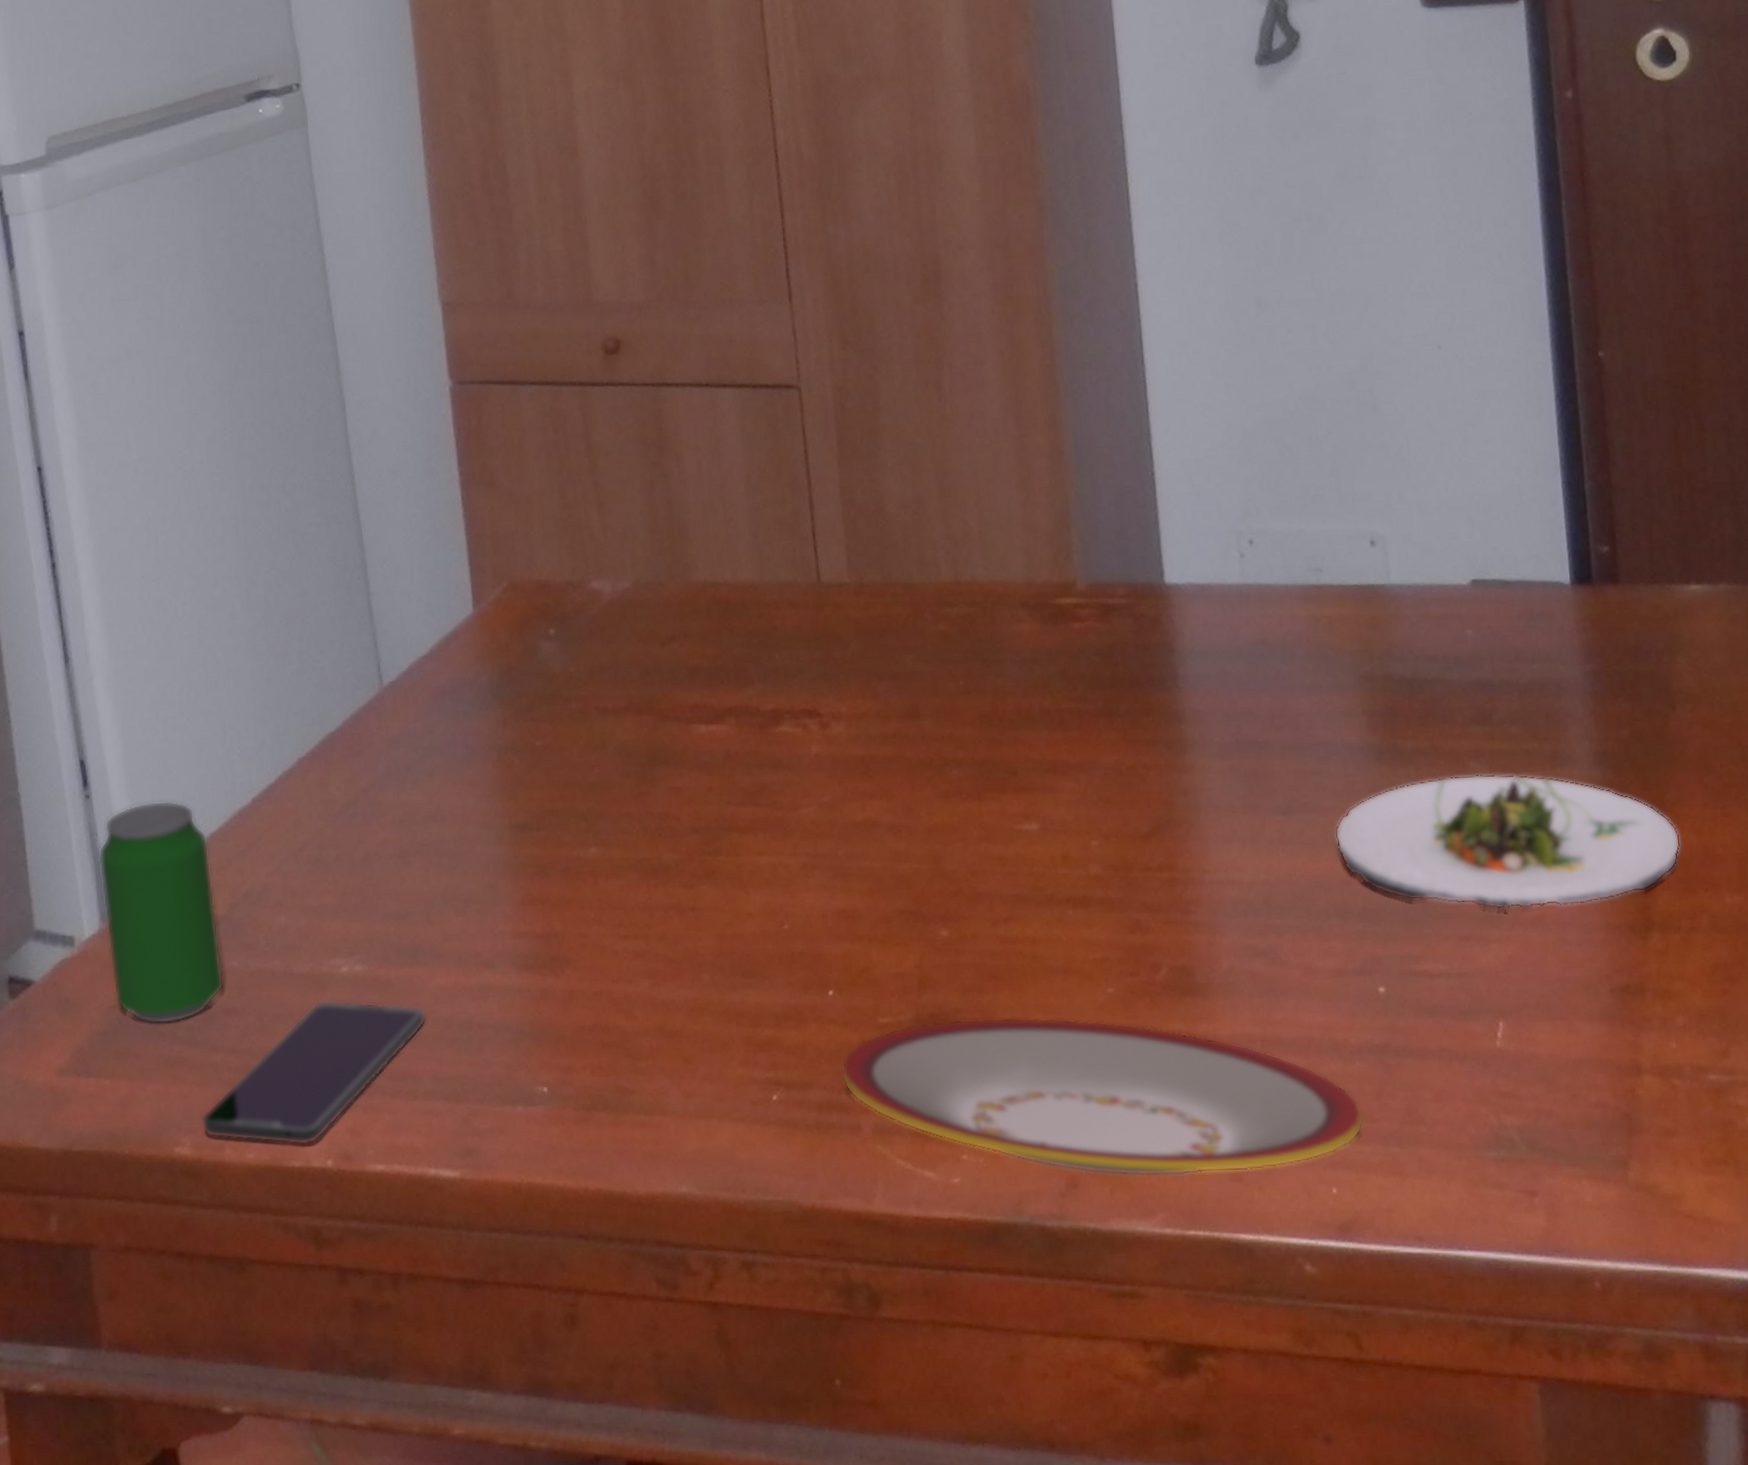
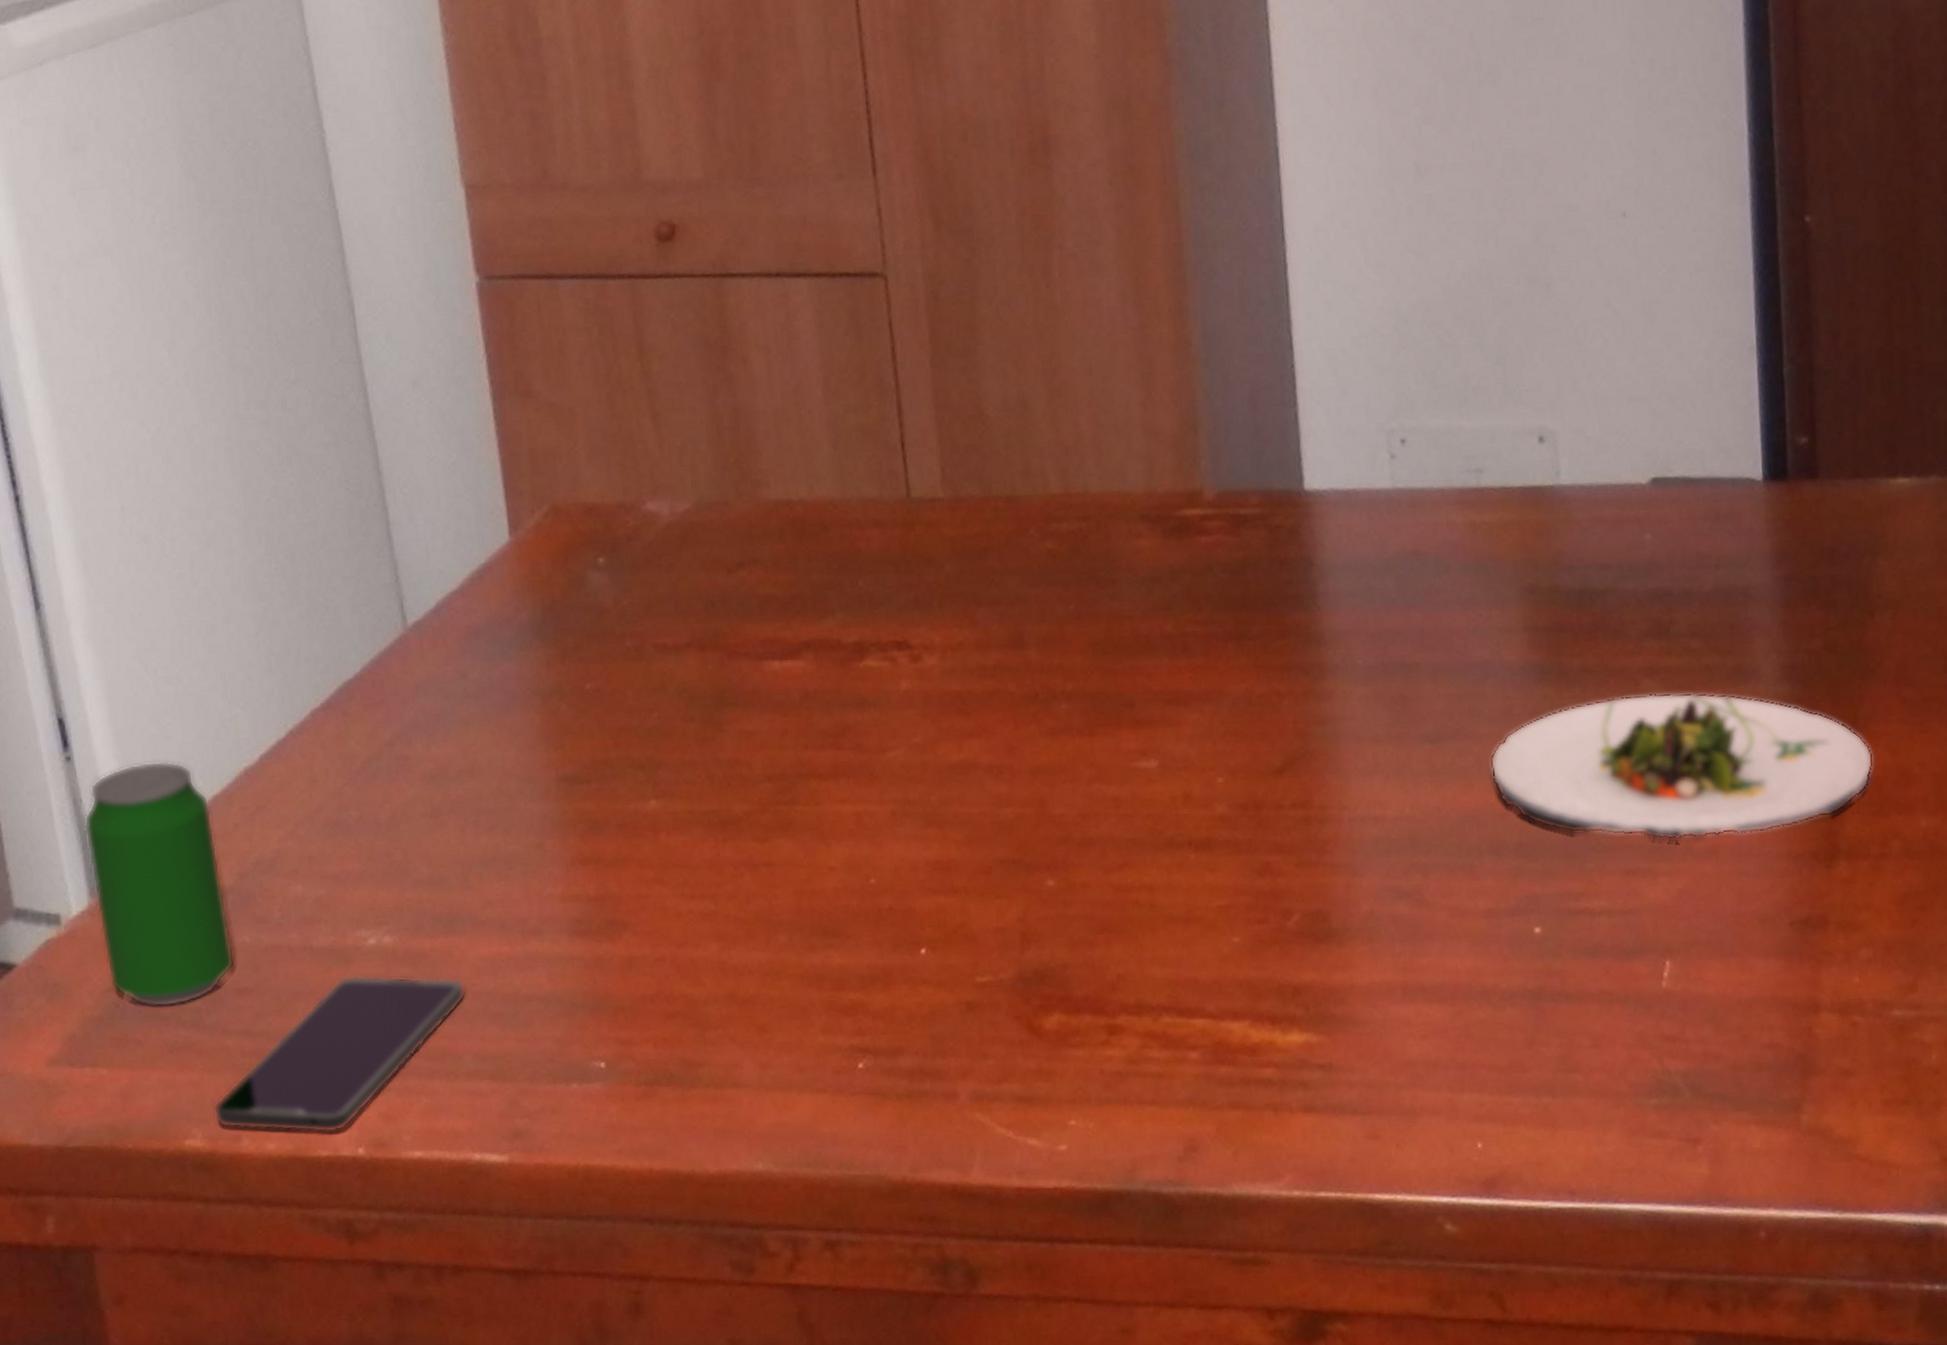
plate: present [841,1017,1364,1177] -> none [934,971,1514,1137]

